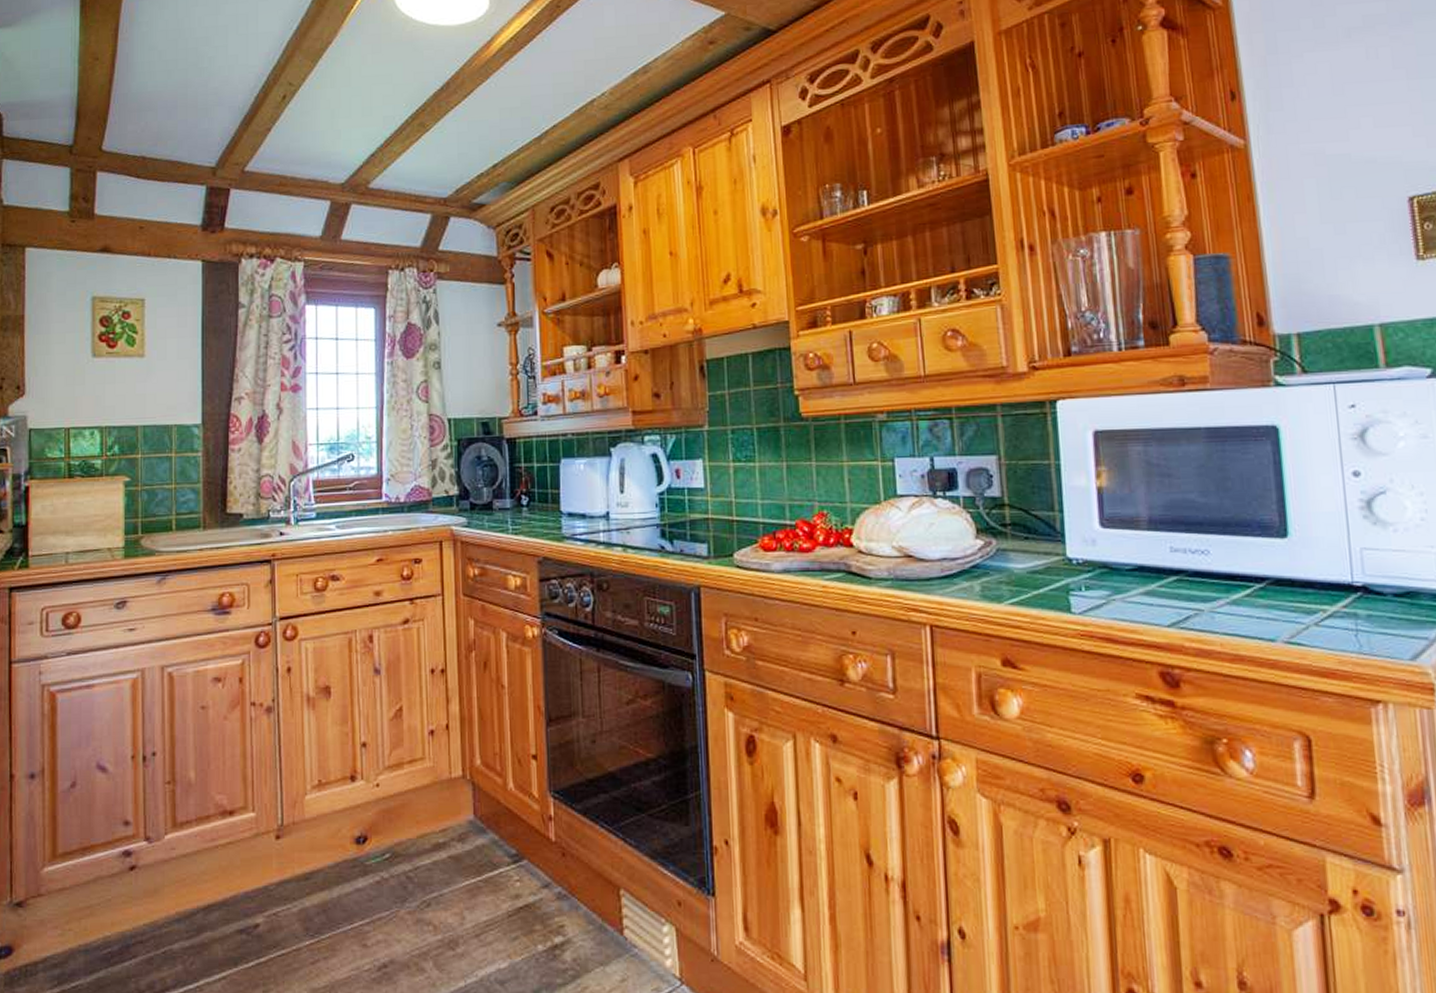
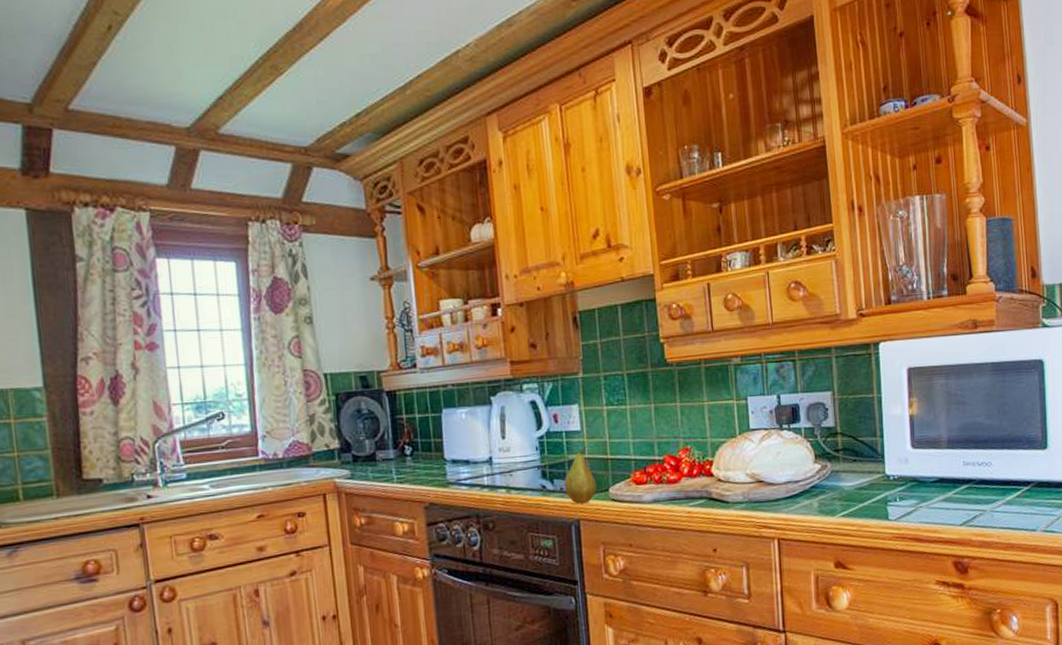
fruit: none [684,504,720,569] -> present [564,445,597,504]

